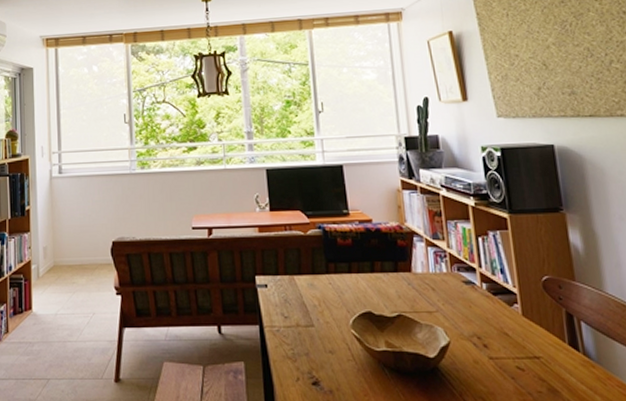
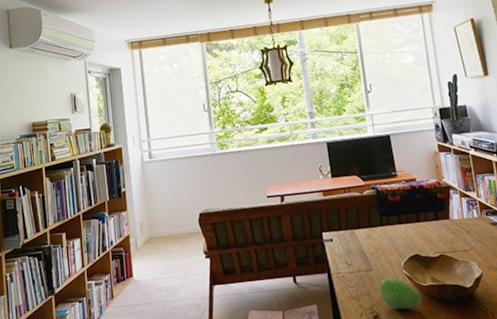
fruit: none [320,336,372,377] -> present [378,277,422,310]

